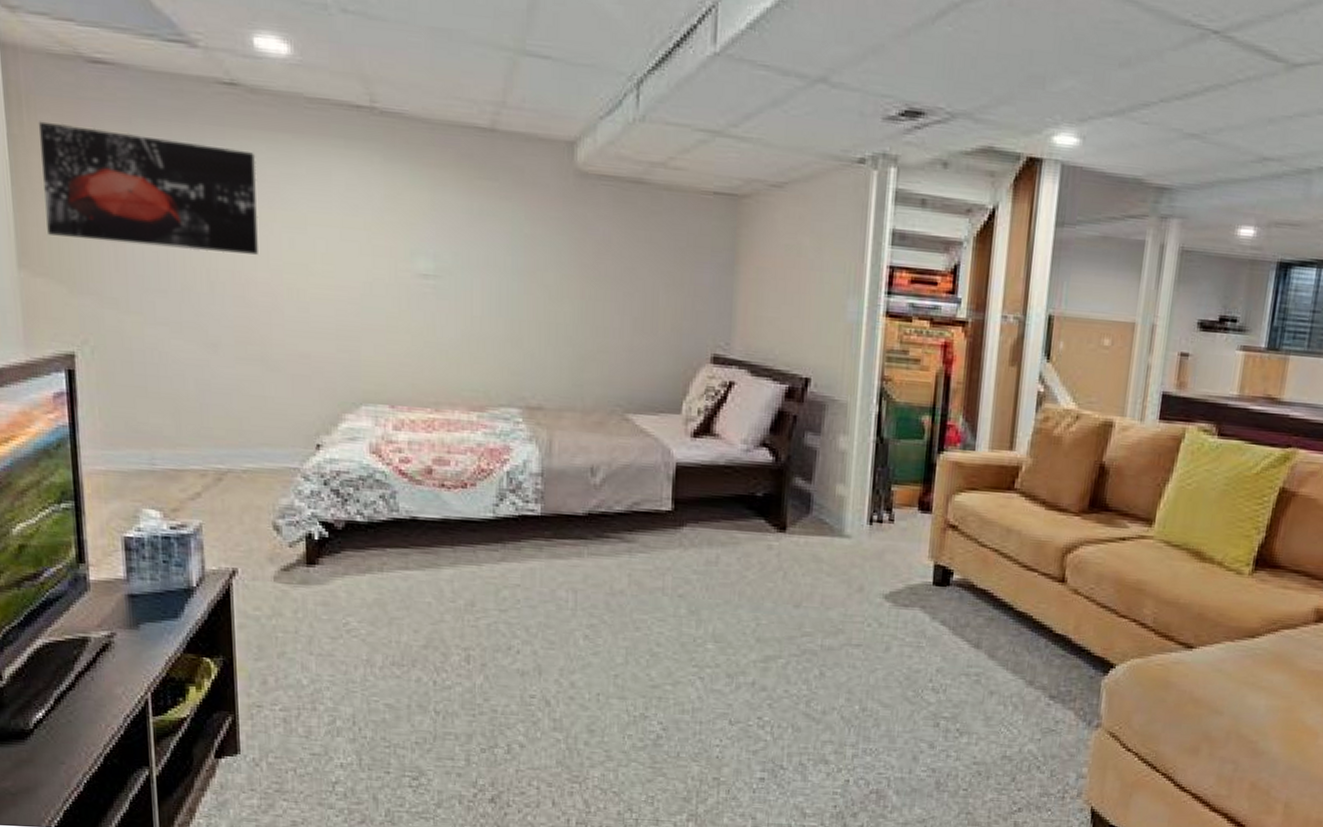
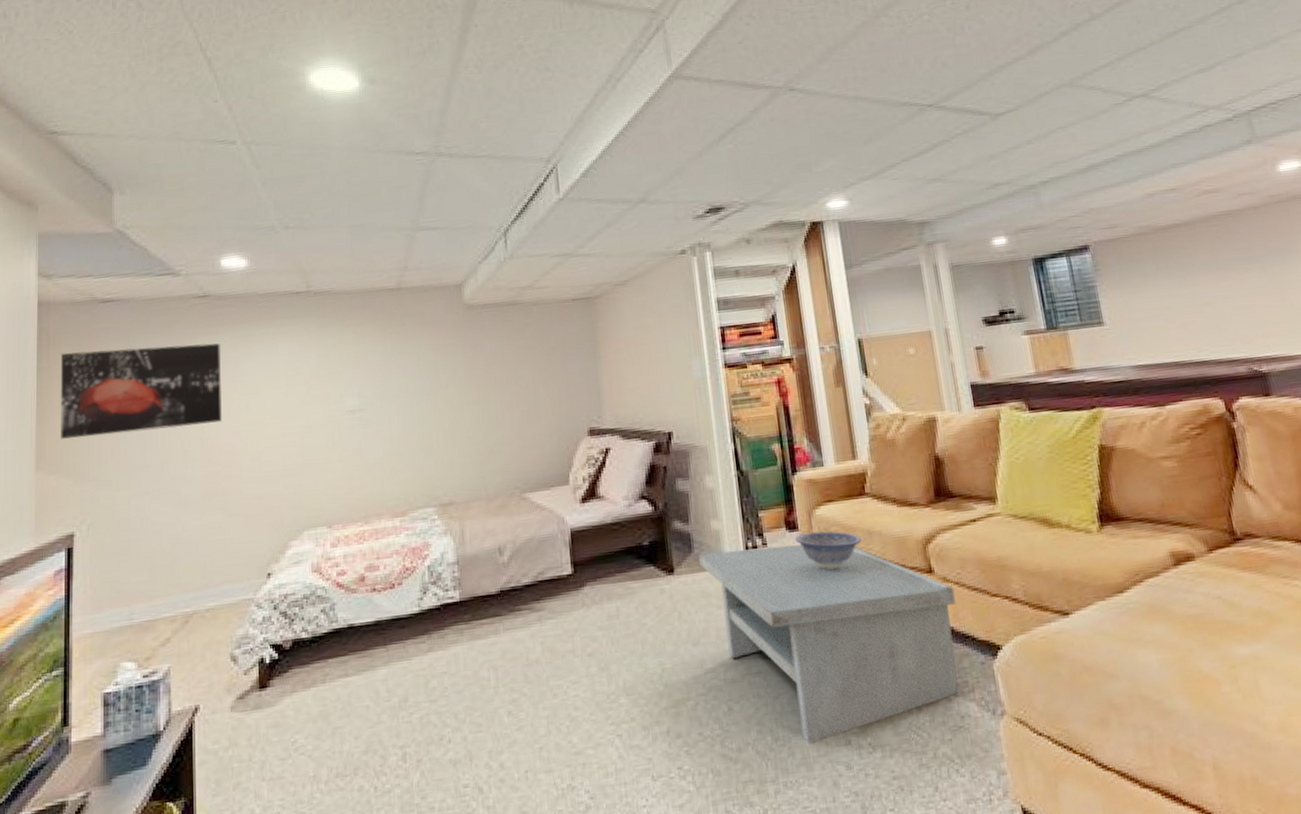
coffee table: none [816,517,1083,719] -> present [699,544,958,744]
decorative bowl: none [925,517,998,560] -> present [795,531,862,569]

